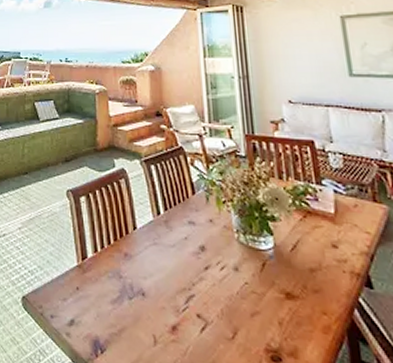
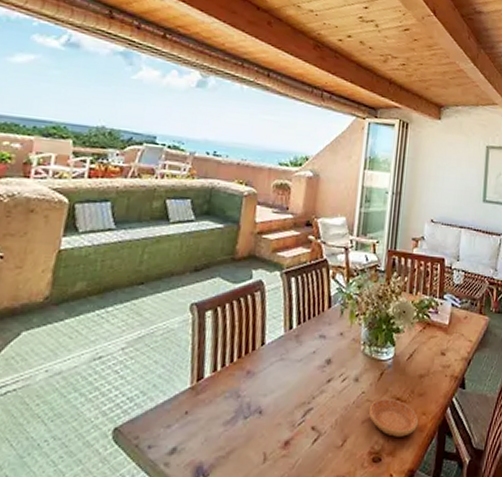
saucer: none [256,290,319,337] -> present [369,397,418,437]

